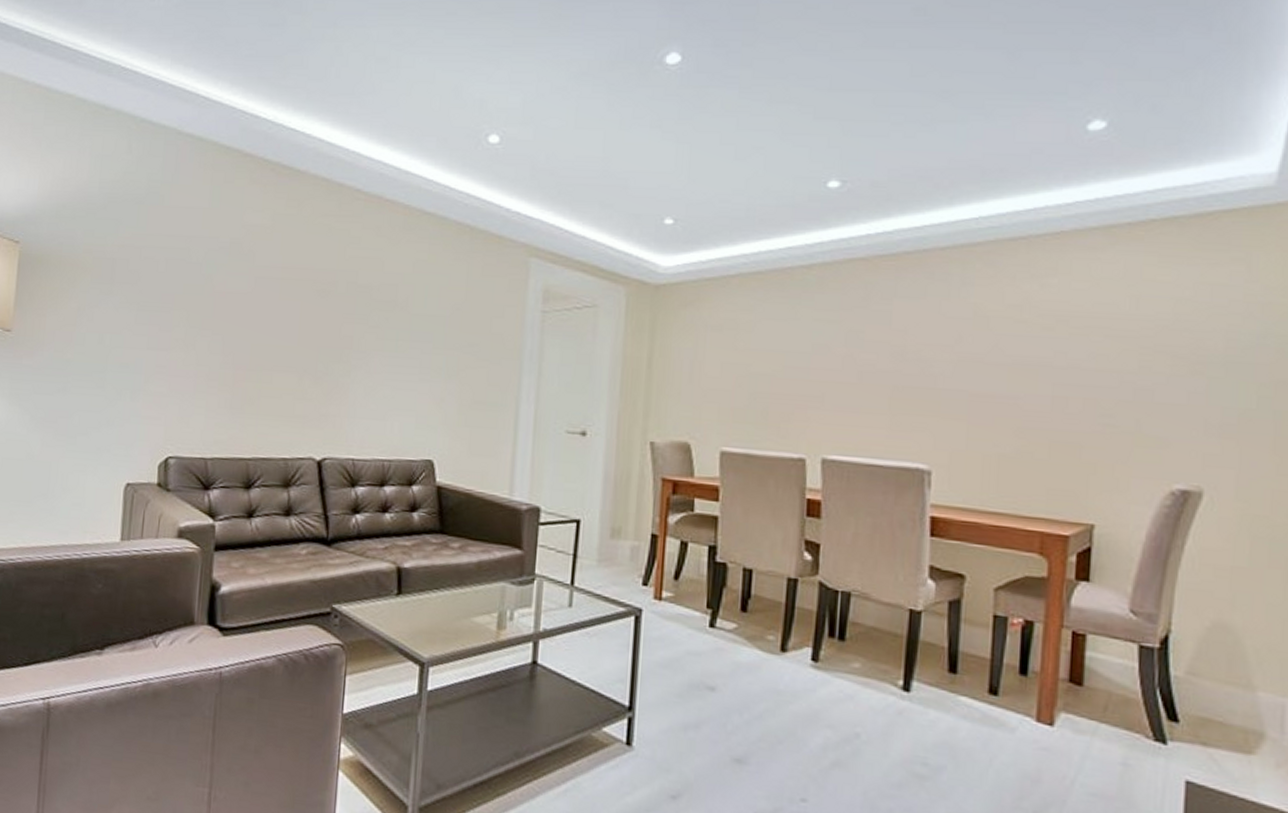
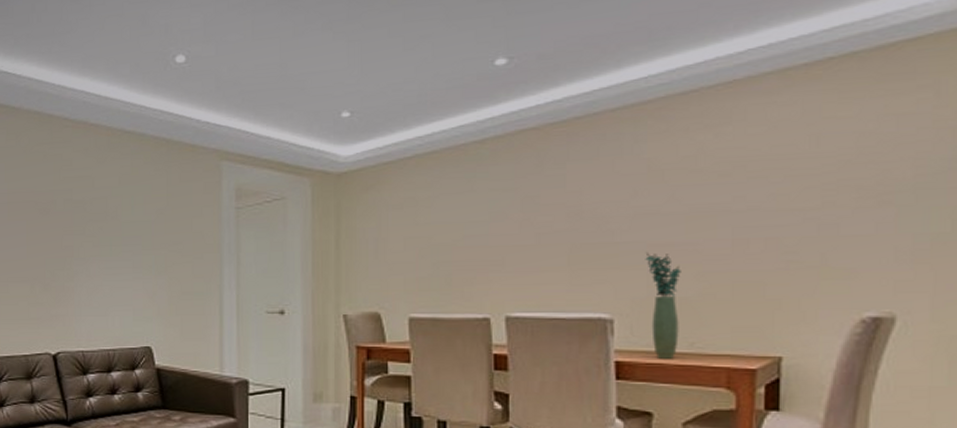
vase: none [966,402,1001,520] -> present [645,253,681,360]

